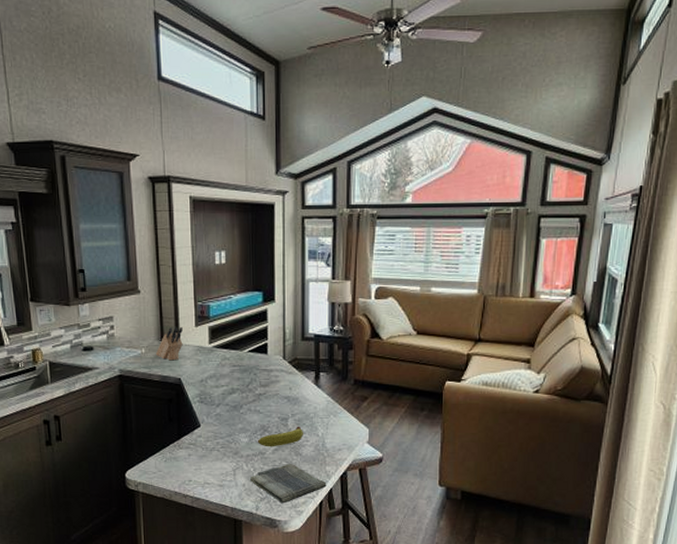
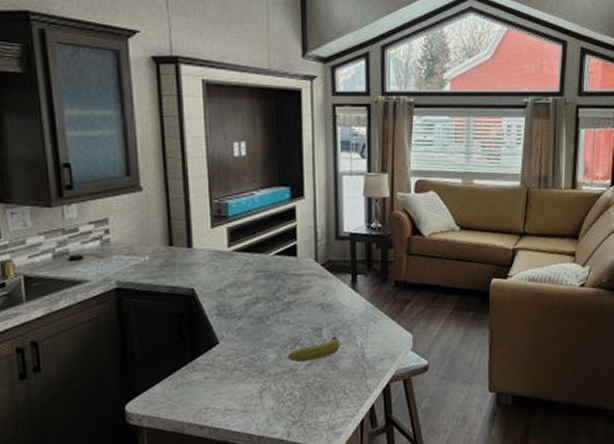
knife block: present [155,326,183,361] -> none [162,228,196,269]
dish towel: present [250,464,327,504] -> none [280,379,368,426]

